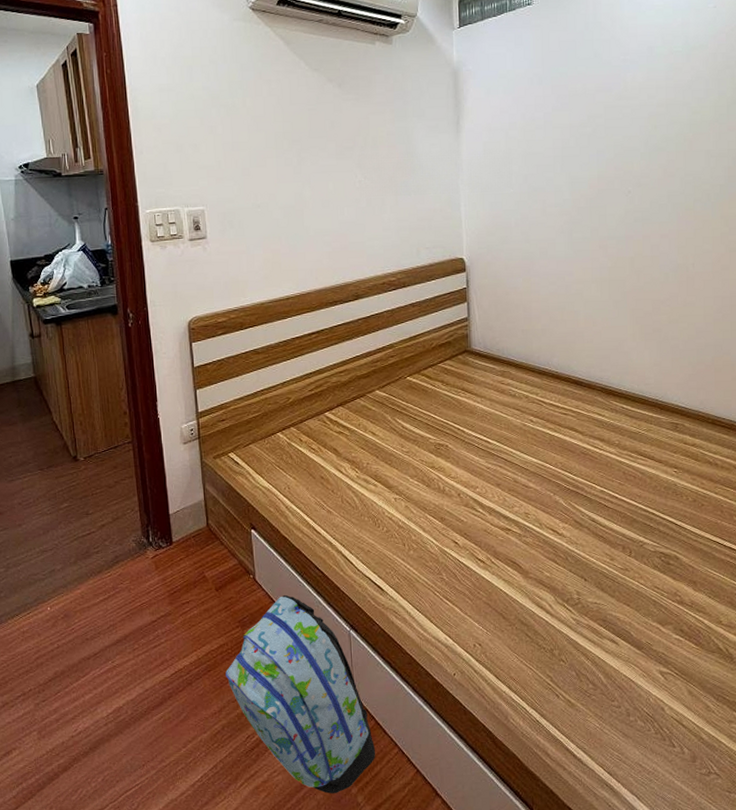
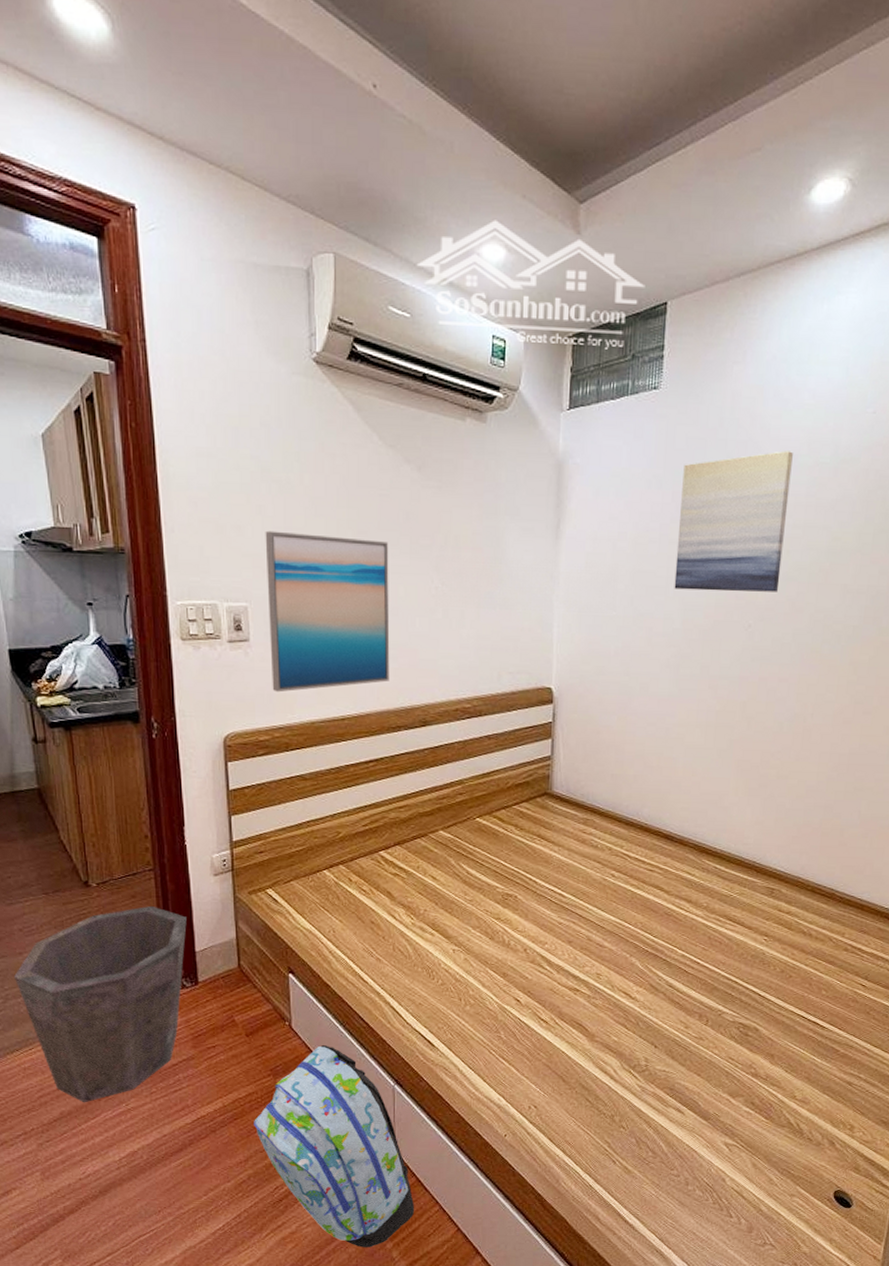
waste bin: none [15,474,161,662] -> present [14,905,187,1103]
wall art: none [216,145,325,280] -> present [265,530,390,693]
wall art: none [559,44,651,166] -> present [674,451,793,592]

